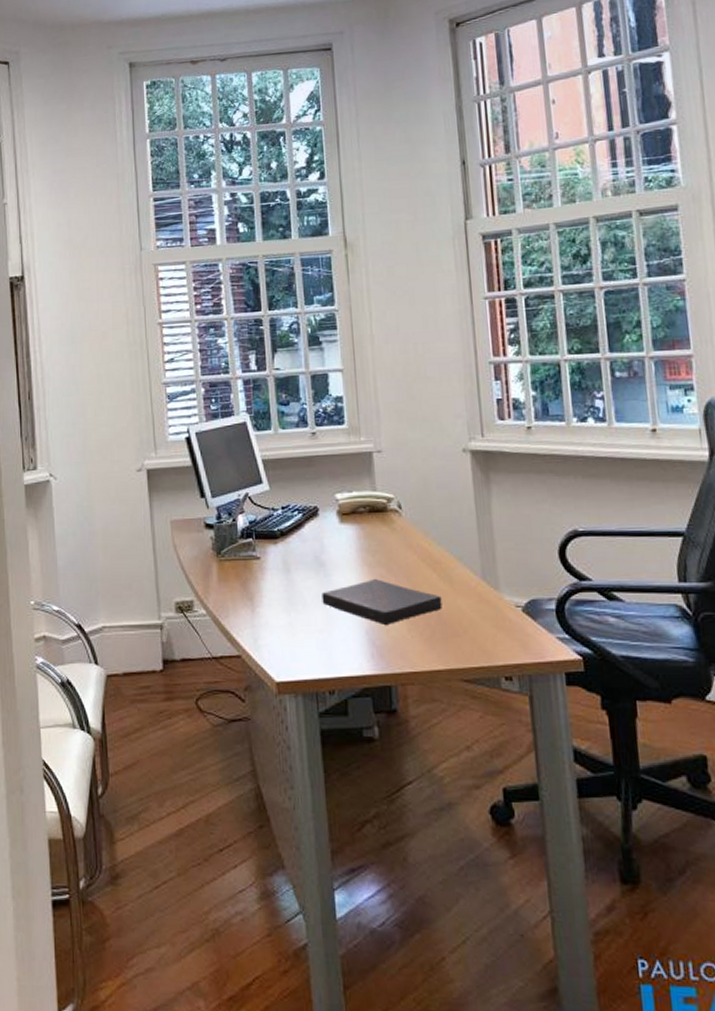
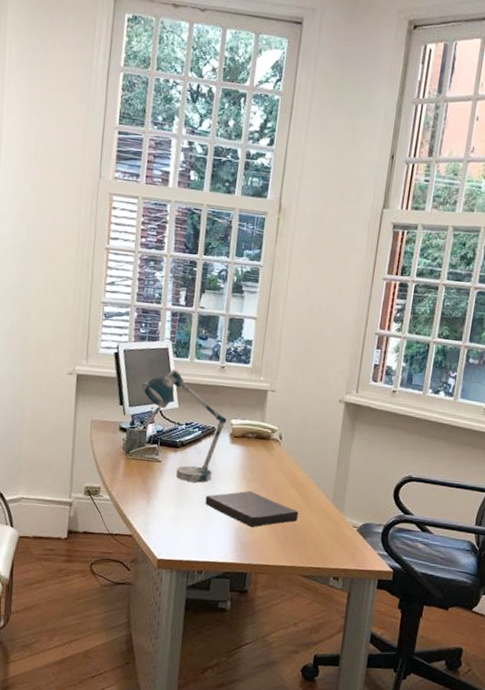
desk lamp: none [223,445,330,578] -> present [142,369,227,483]

